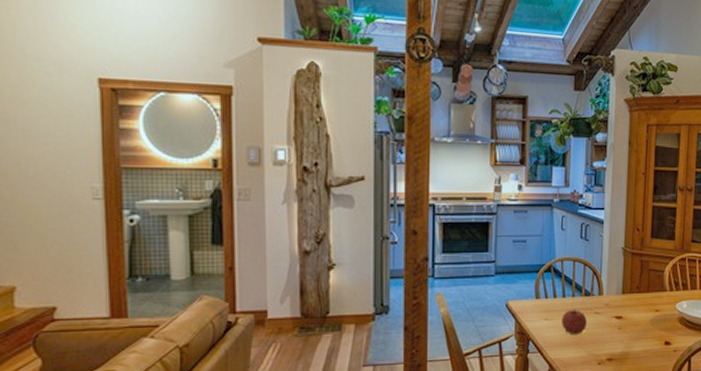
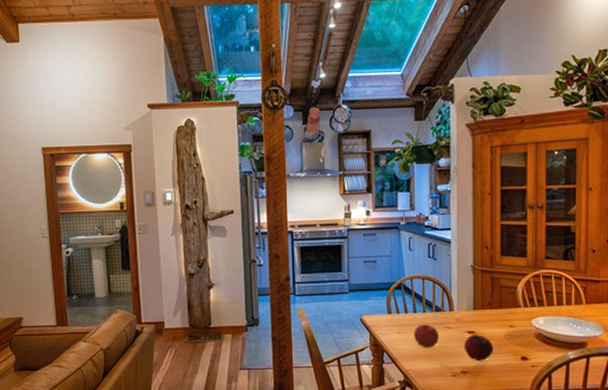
fruit: none [610,319,639,348] -> present [463,334,493,361]

